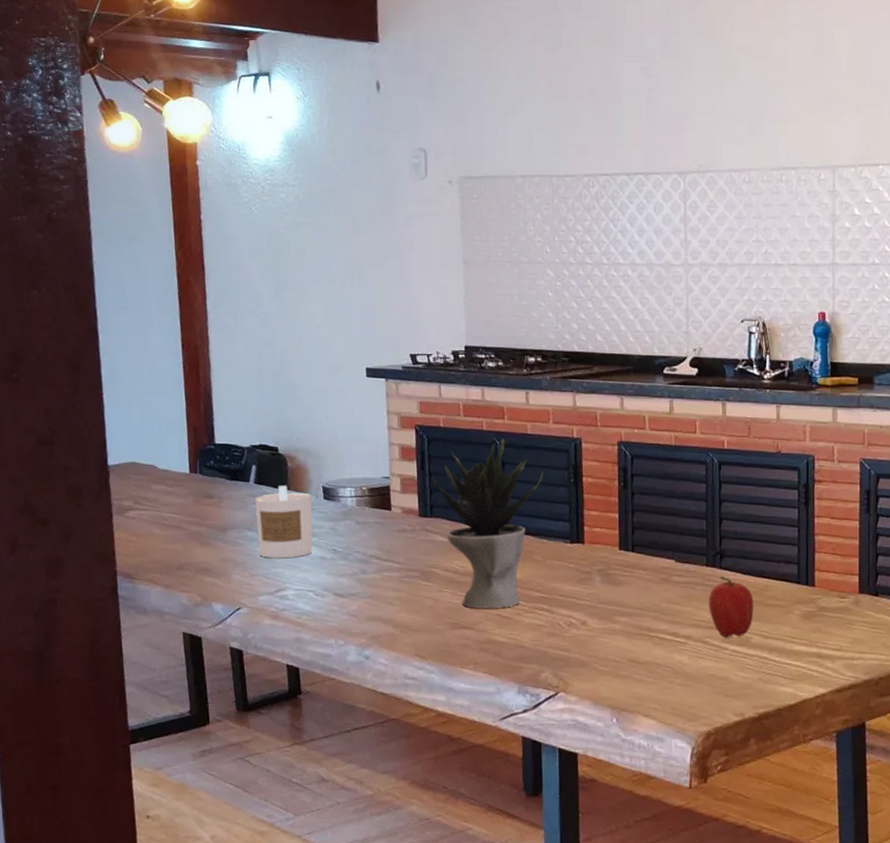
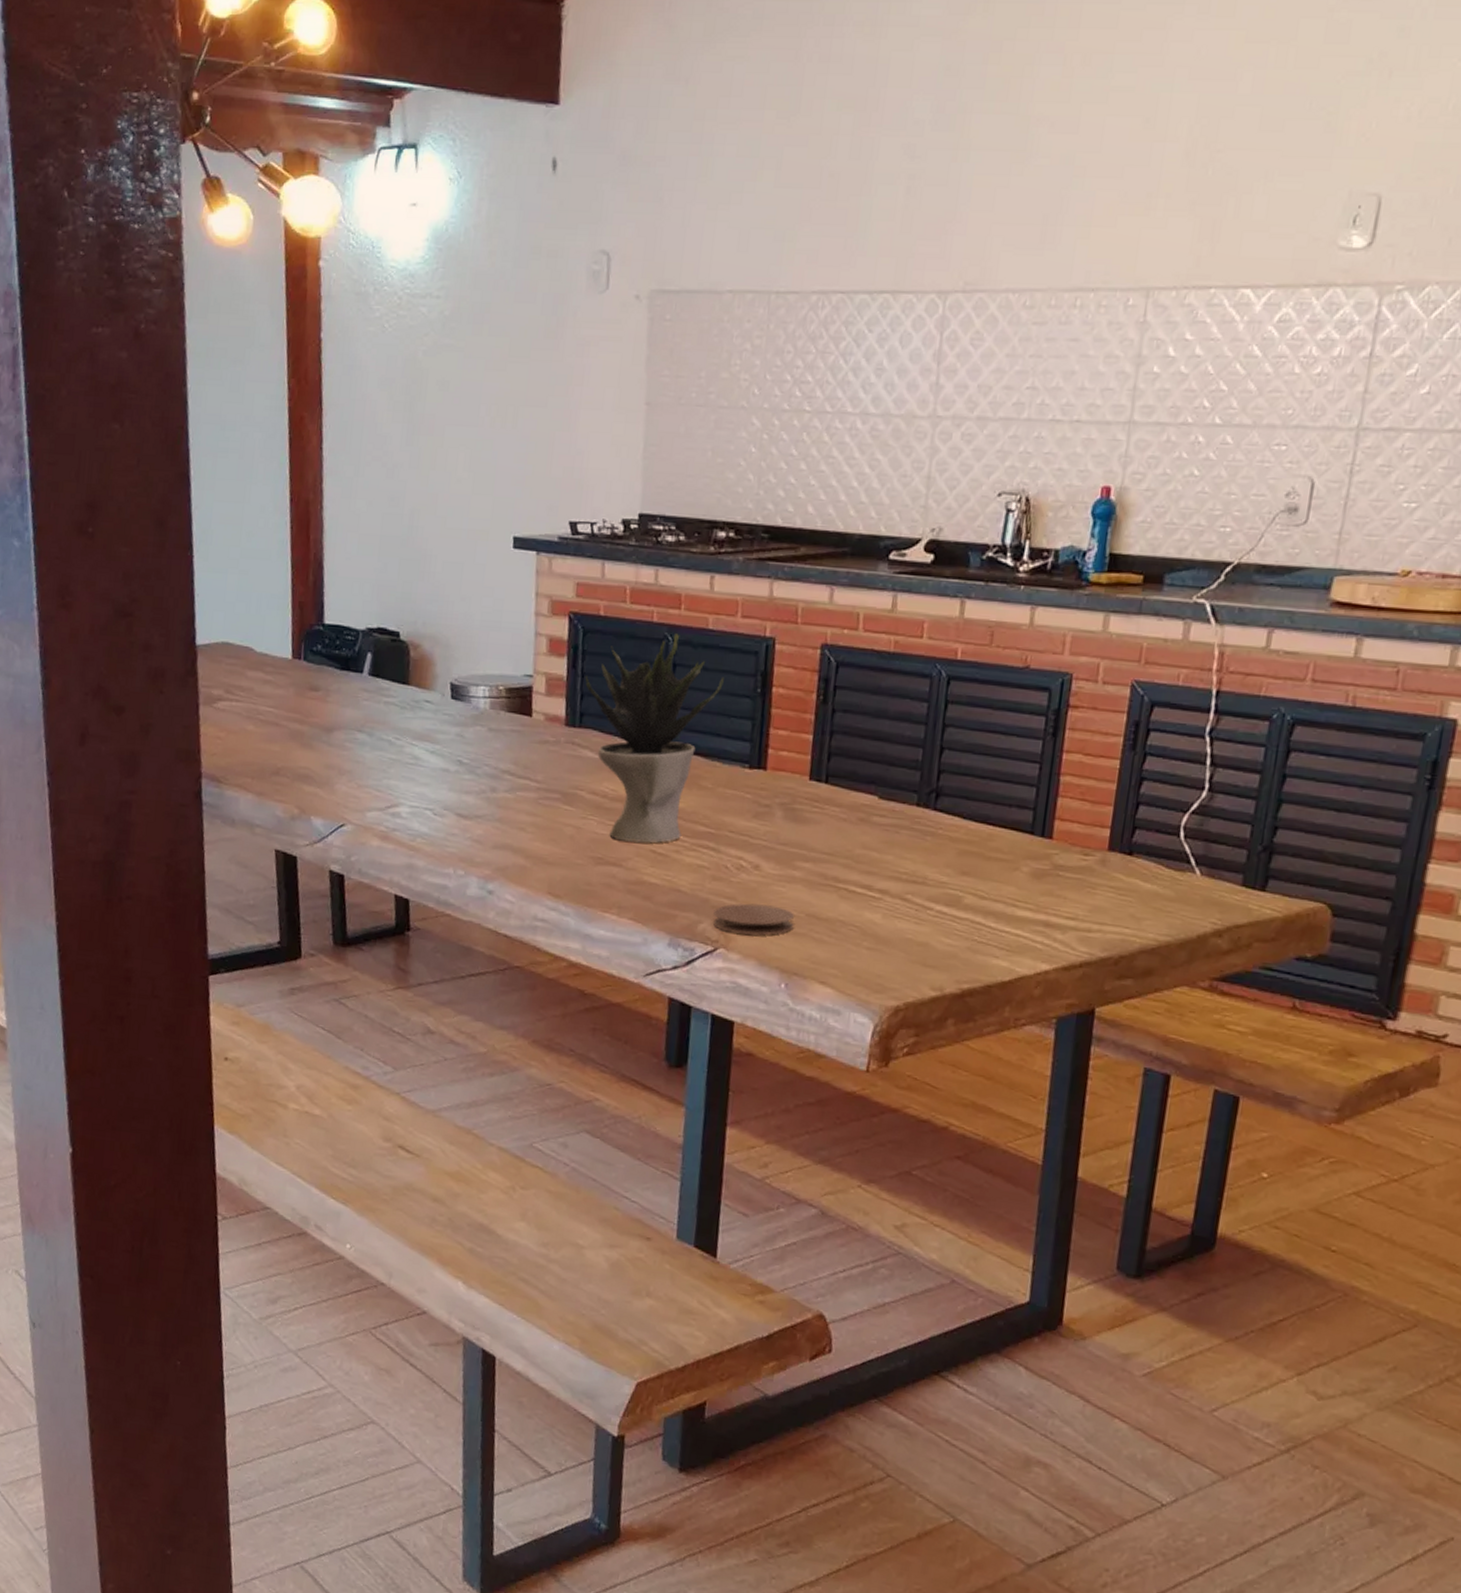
candle: present [254,485,313,558] -> none [368,679,437,768]
coaster: none [552,653,619,680] -> present [712,903,795,936]
fruit: present [708,576,754,638] -> none [913,819,973,896]

